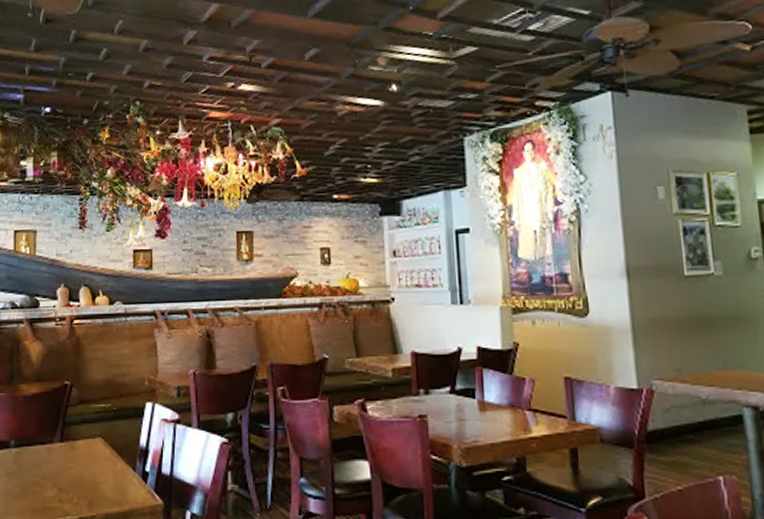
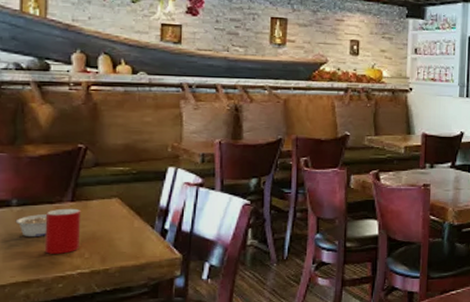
legume: none [14,456,40,481] -> present [15,214,47,238]
cup: none [38,449,69,498] -> present [44,208,82,254]

